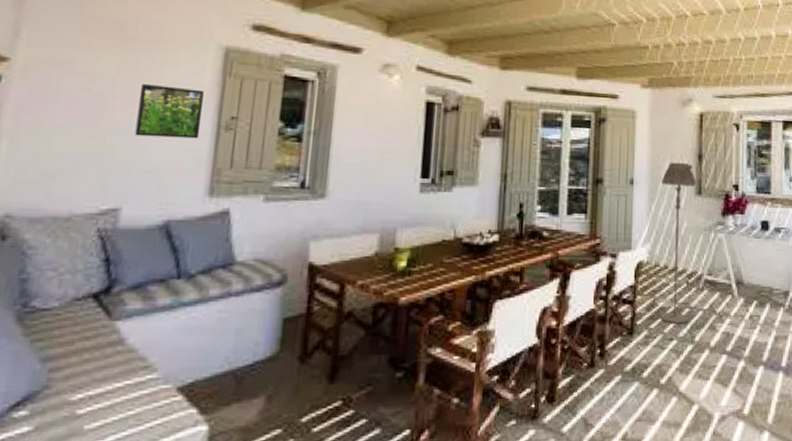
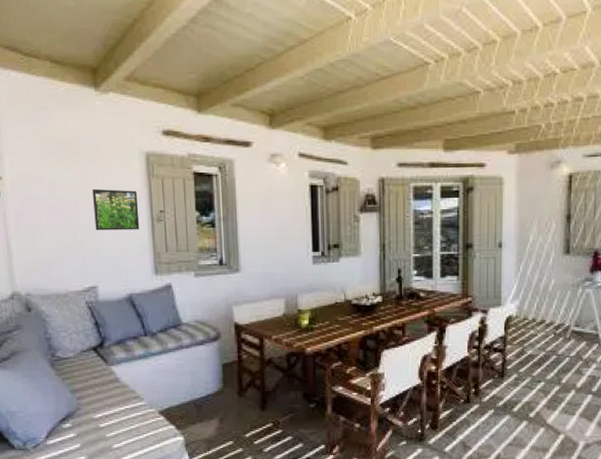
floor lamp: present [660,162,697,324] -> none [528,224,565,369]

